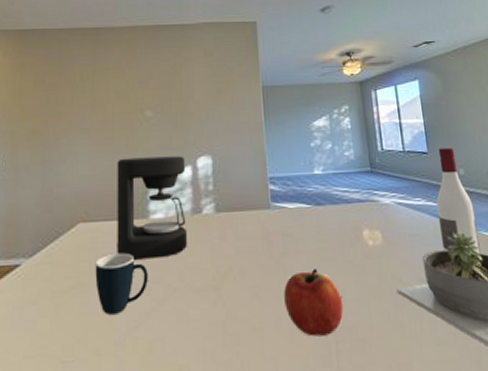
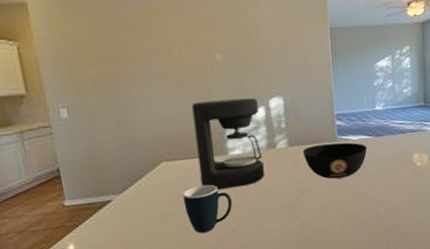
bowl: none [231,211,306,256] -> present [302,142,367,179]
apple: present [284,269,343,337] -> none [347,186,393,235]

